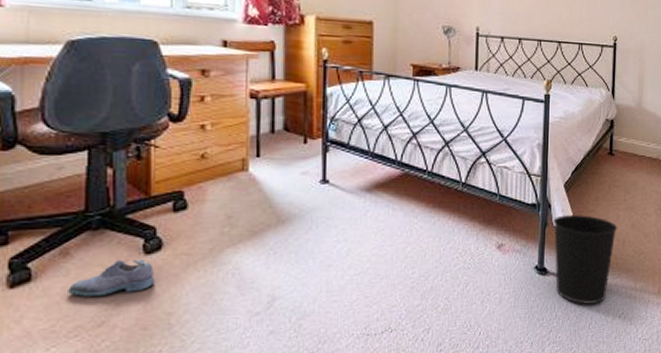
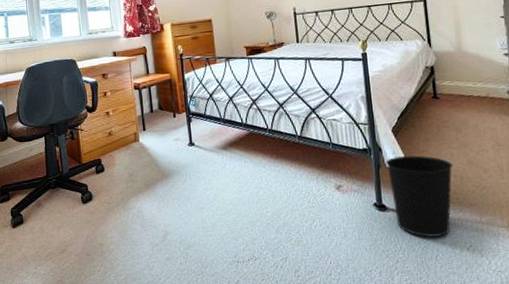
shoe: present [68,259,155,297] -> none [43,207,91,233]

